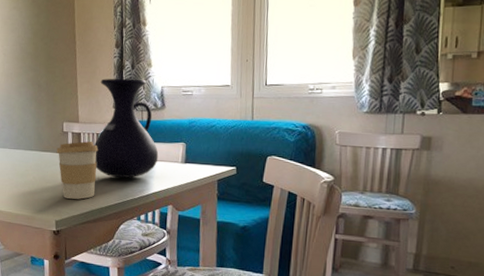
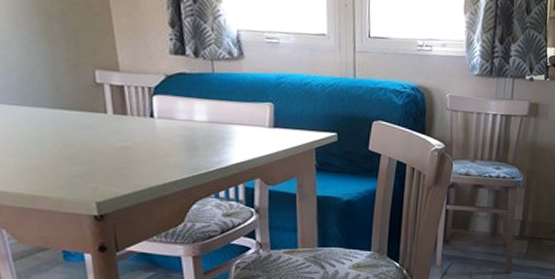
coffee cup: present [56,141,99,200] -> none [87,97,153,174]
vase: present [93,78,159,179] -> none [145,13,239,147]

